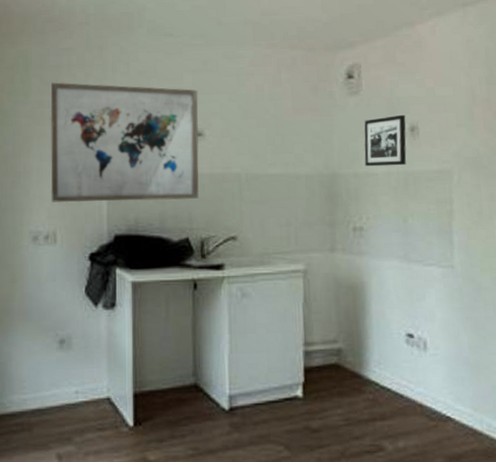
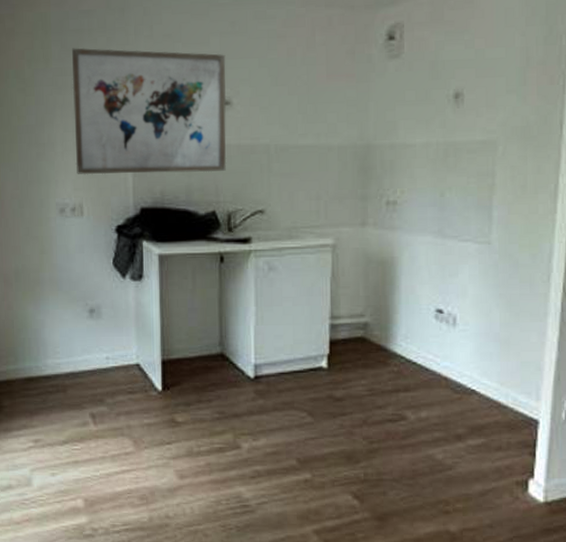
picture frame: present [364,114,407,167] -> none [402,79,450,137]

